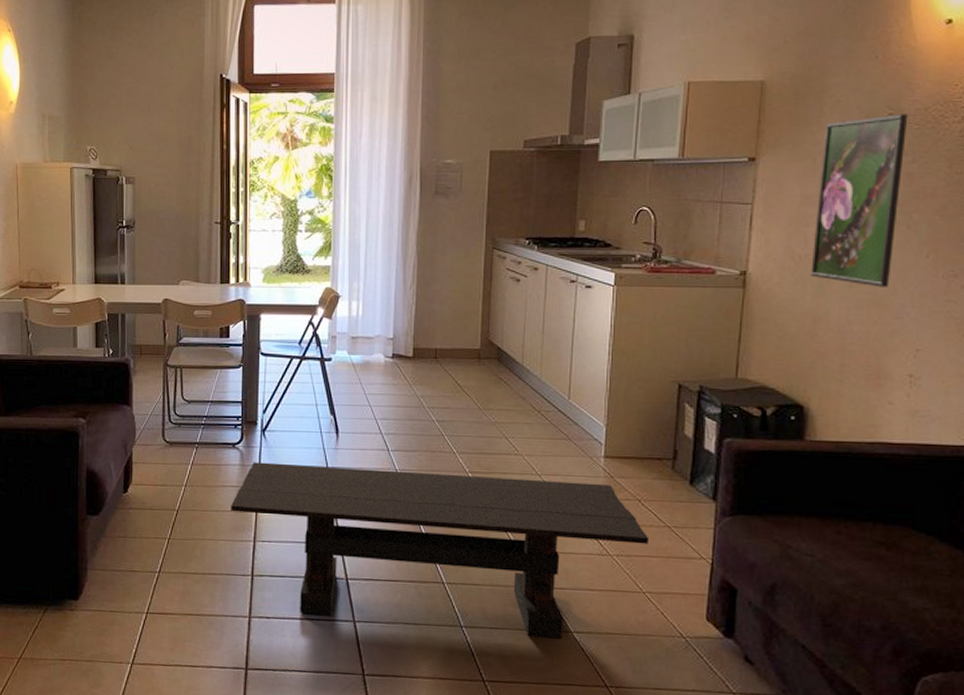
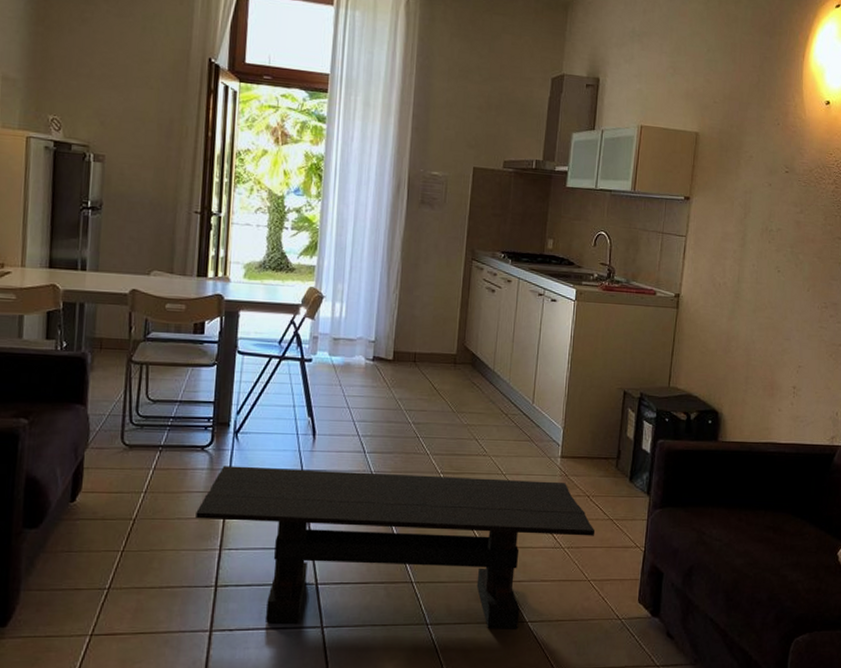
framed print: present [810,114,908,287] -> none [727,172,799,314]

